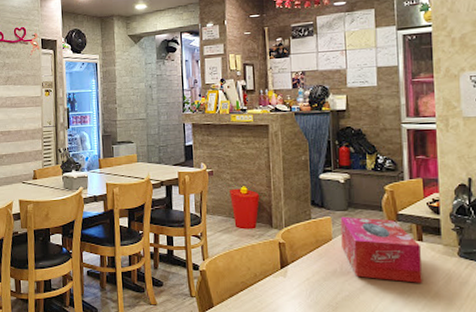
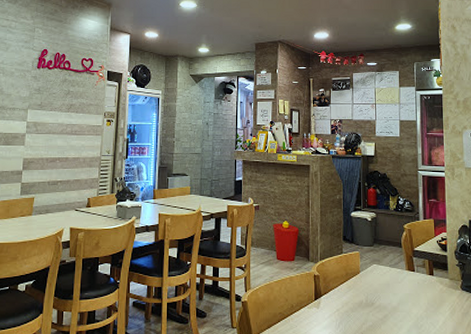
tissue box: present [340,216,422,283] -> none [367,251,432,314]

